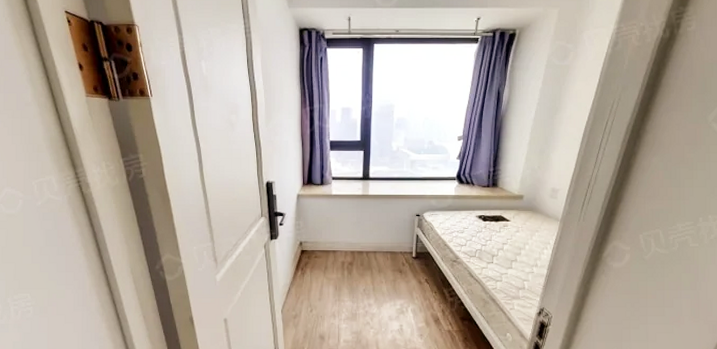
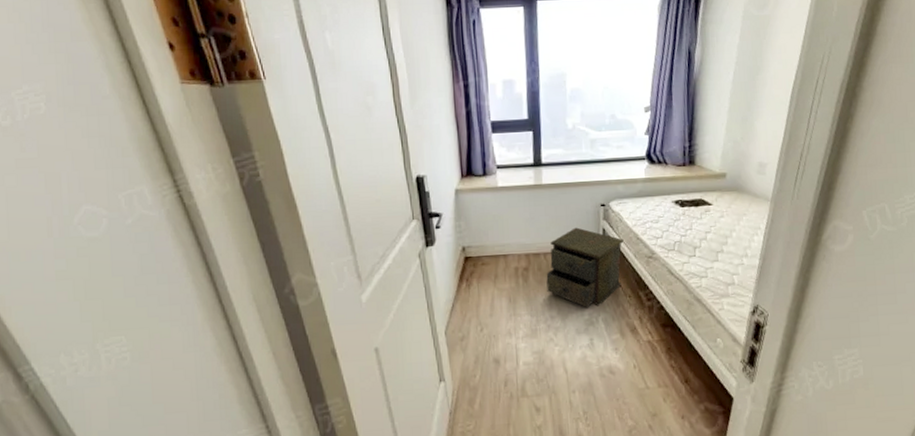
nightstand: none [367,232,433,299] -> present [546,227,624,307]

